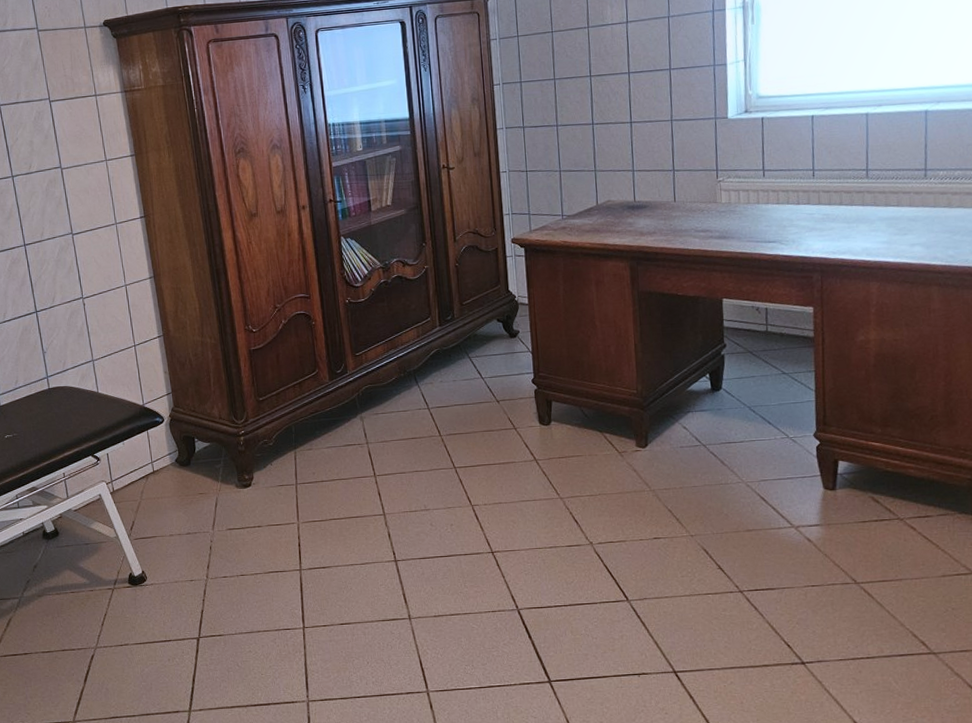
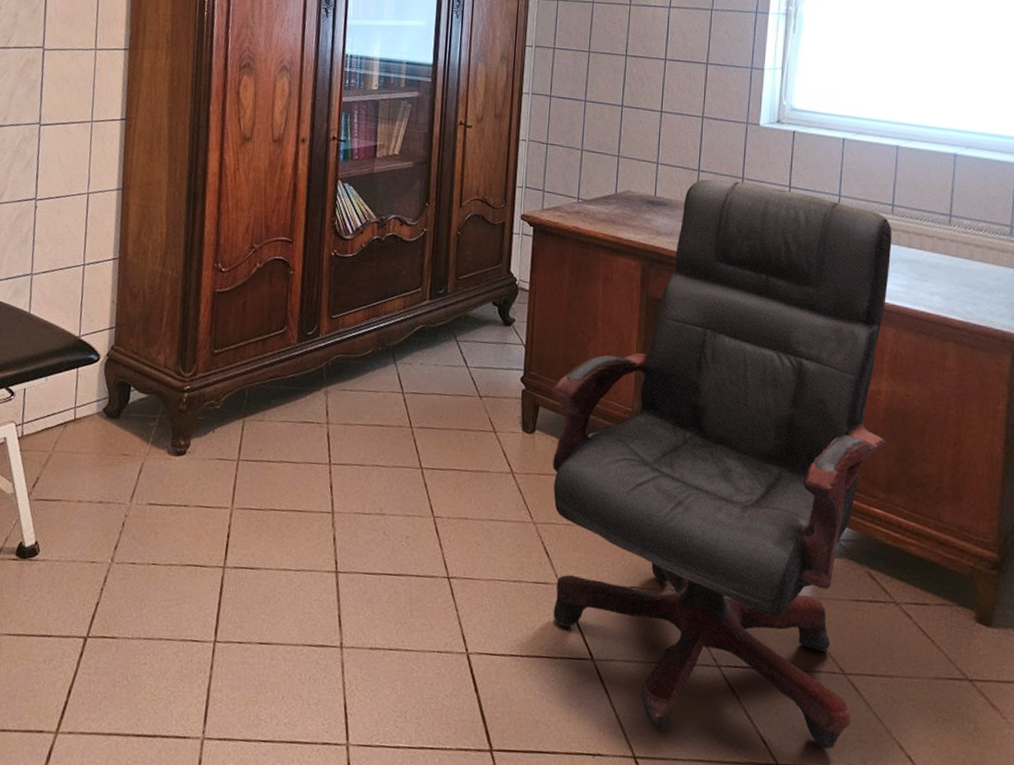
office chair: none [561,173,880,649] -> present [552,179,892,750]

